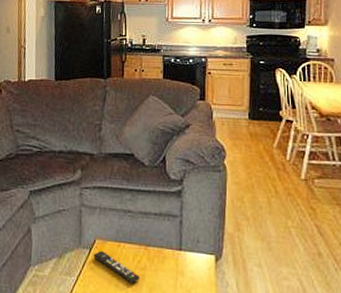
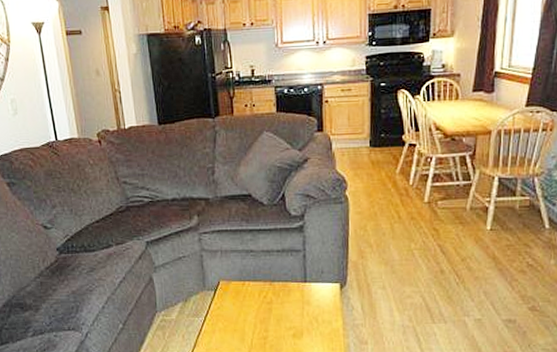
remote control: present [93,250,139,283] -> none [219,290,266,317]

